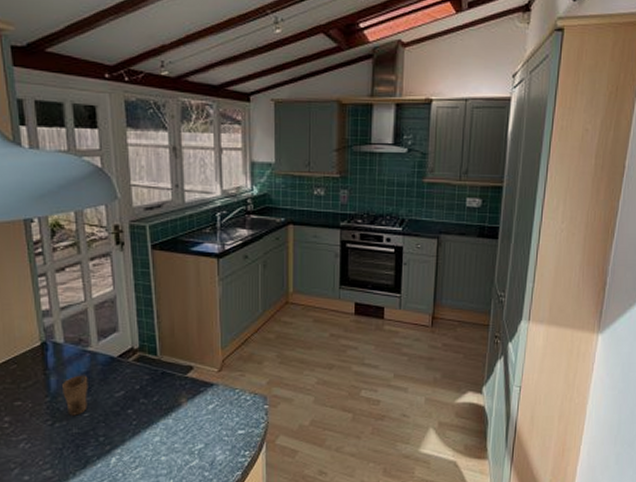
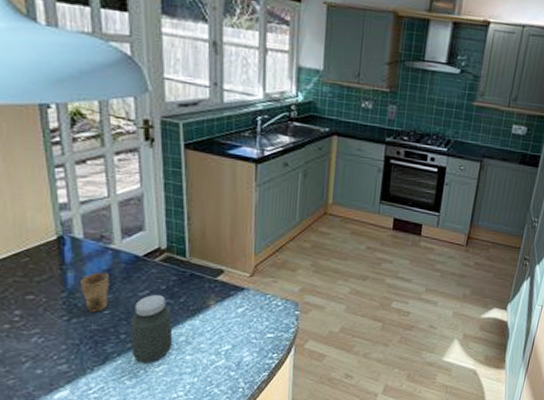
jar: none [108,395,148,464] -> present [130,295,173,362]

